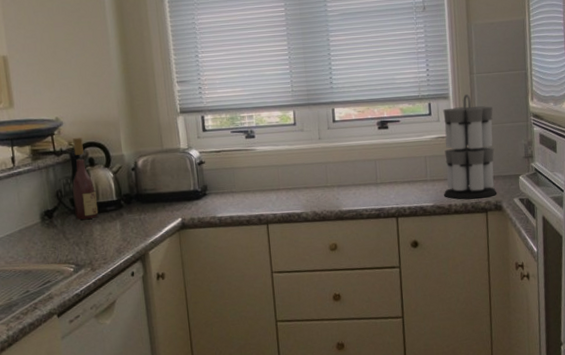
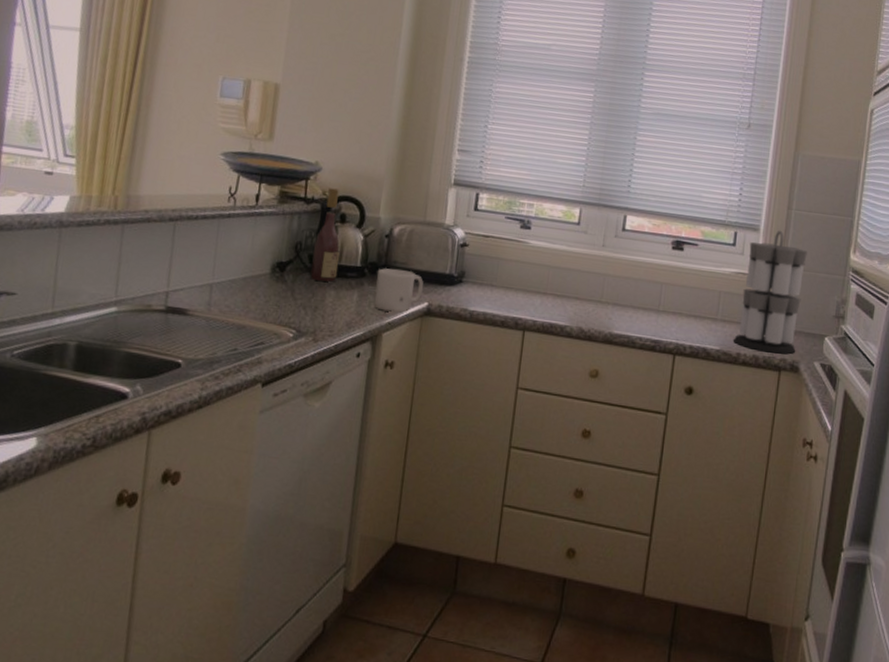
mug: none [131,194,175,233] -> present [374,268,424,313]

